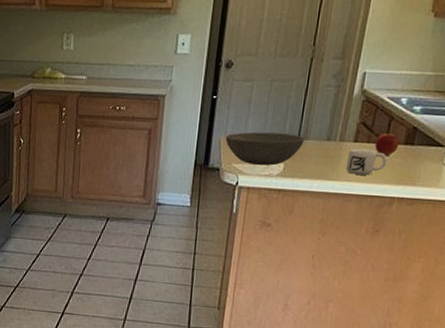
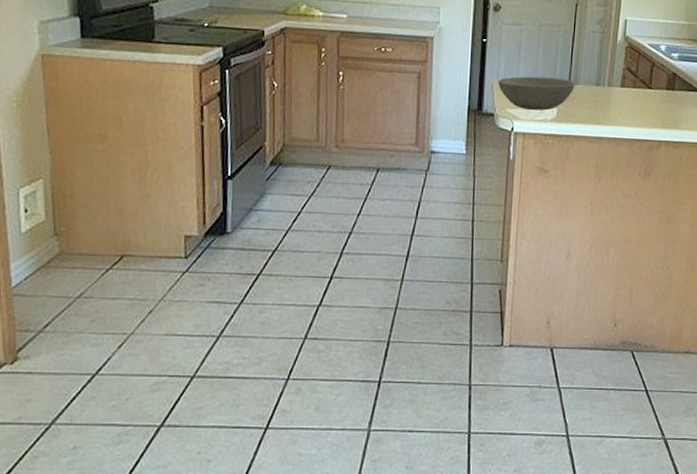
mug: present [345,148,388,175] -> none [615,93,653,119]
apple: present [374,133,400,157] -> none [640,79,662,101]

